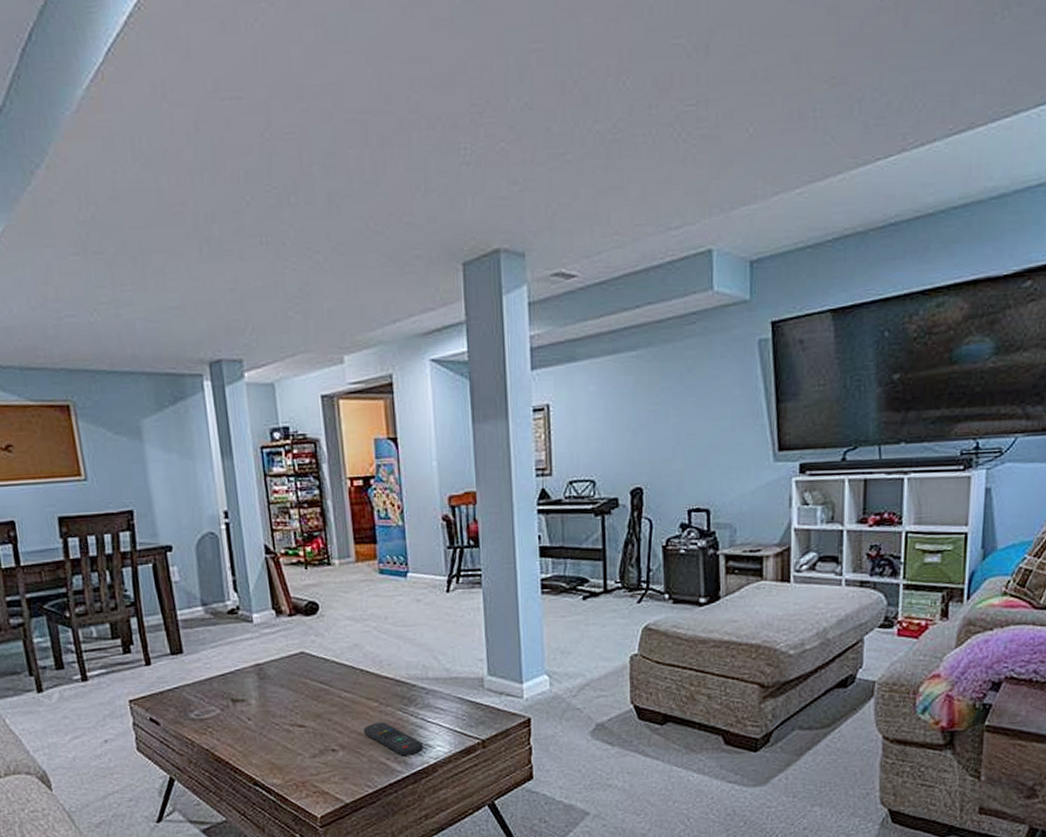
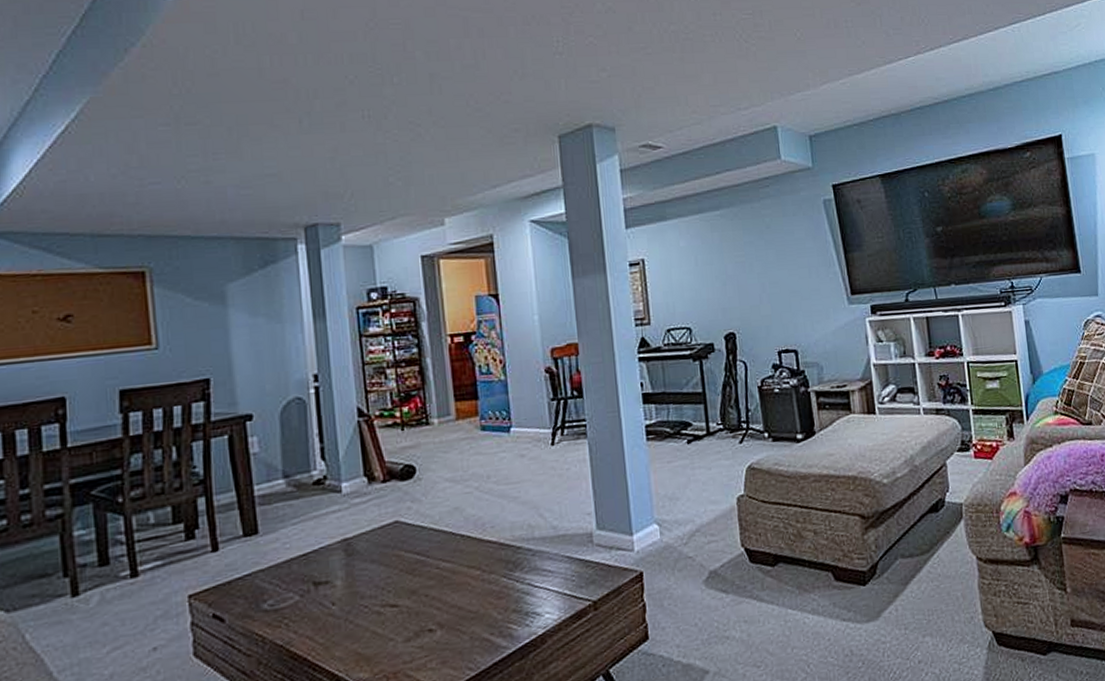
remote control: present [363,722,424,756] -> none [464,592,531,629]

